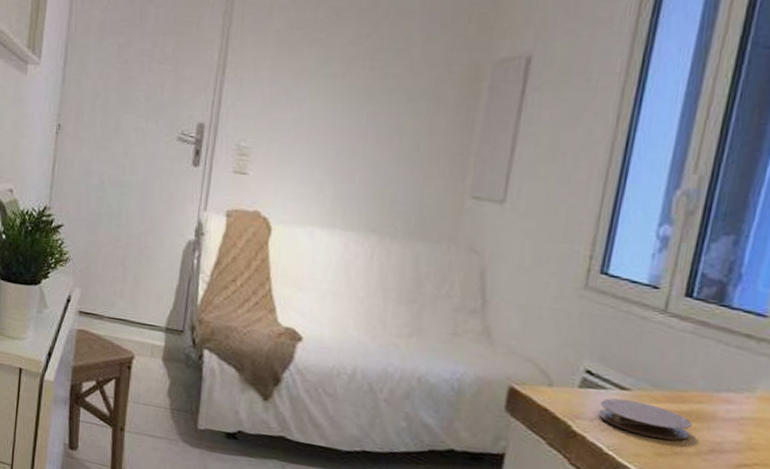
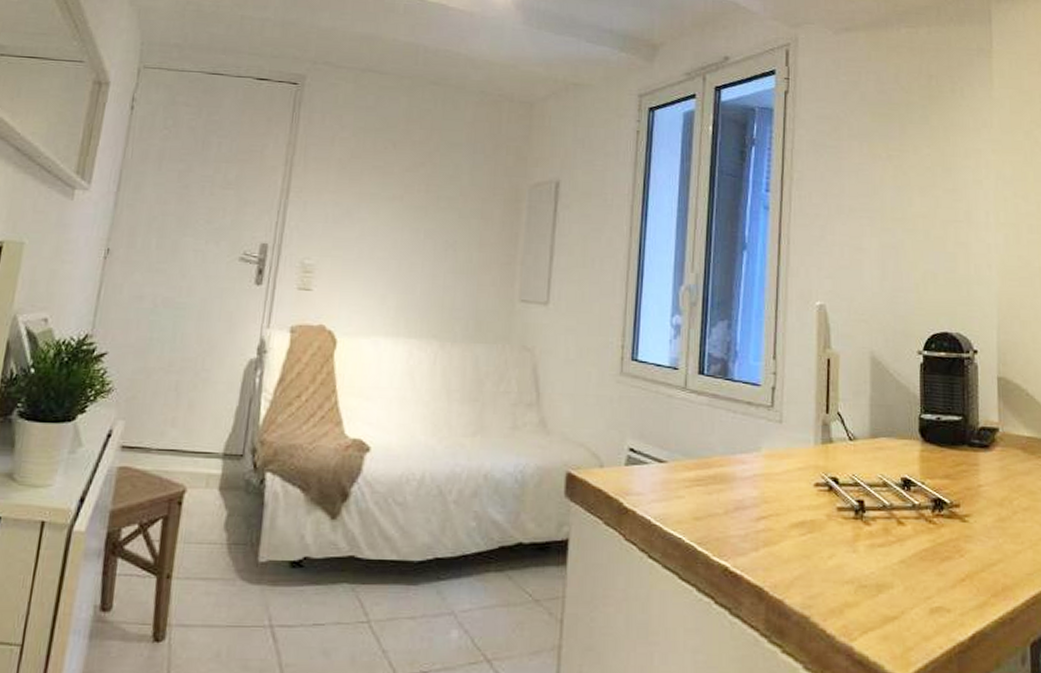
coaster: present [598,398,692,441] -> none [644,472,718,503]

